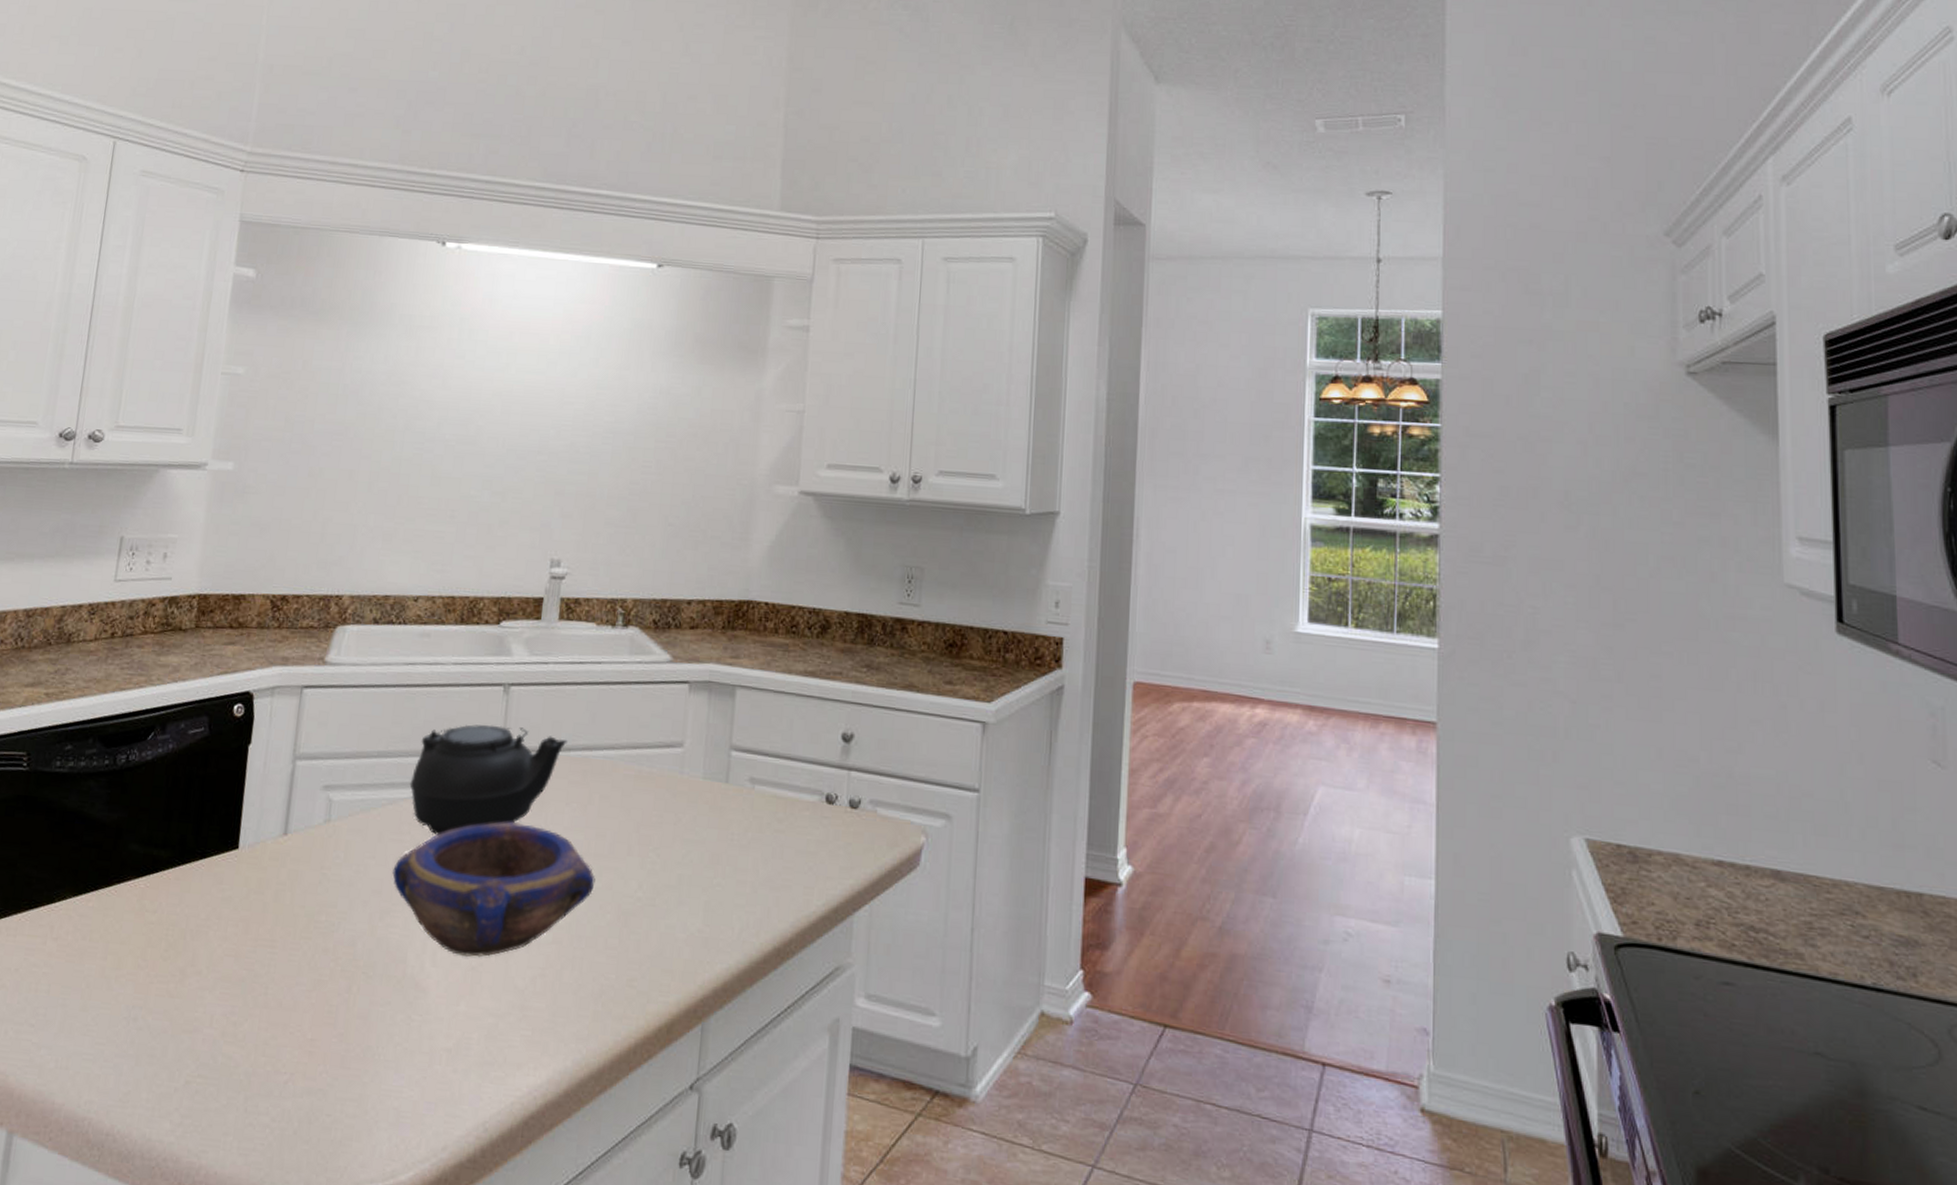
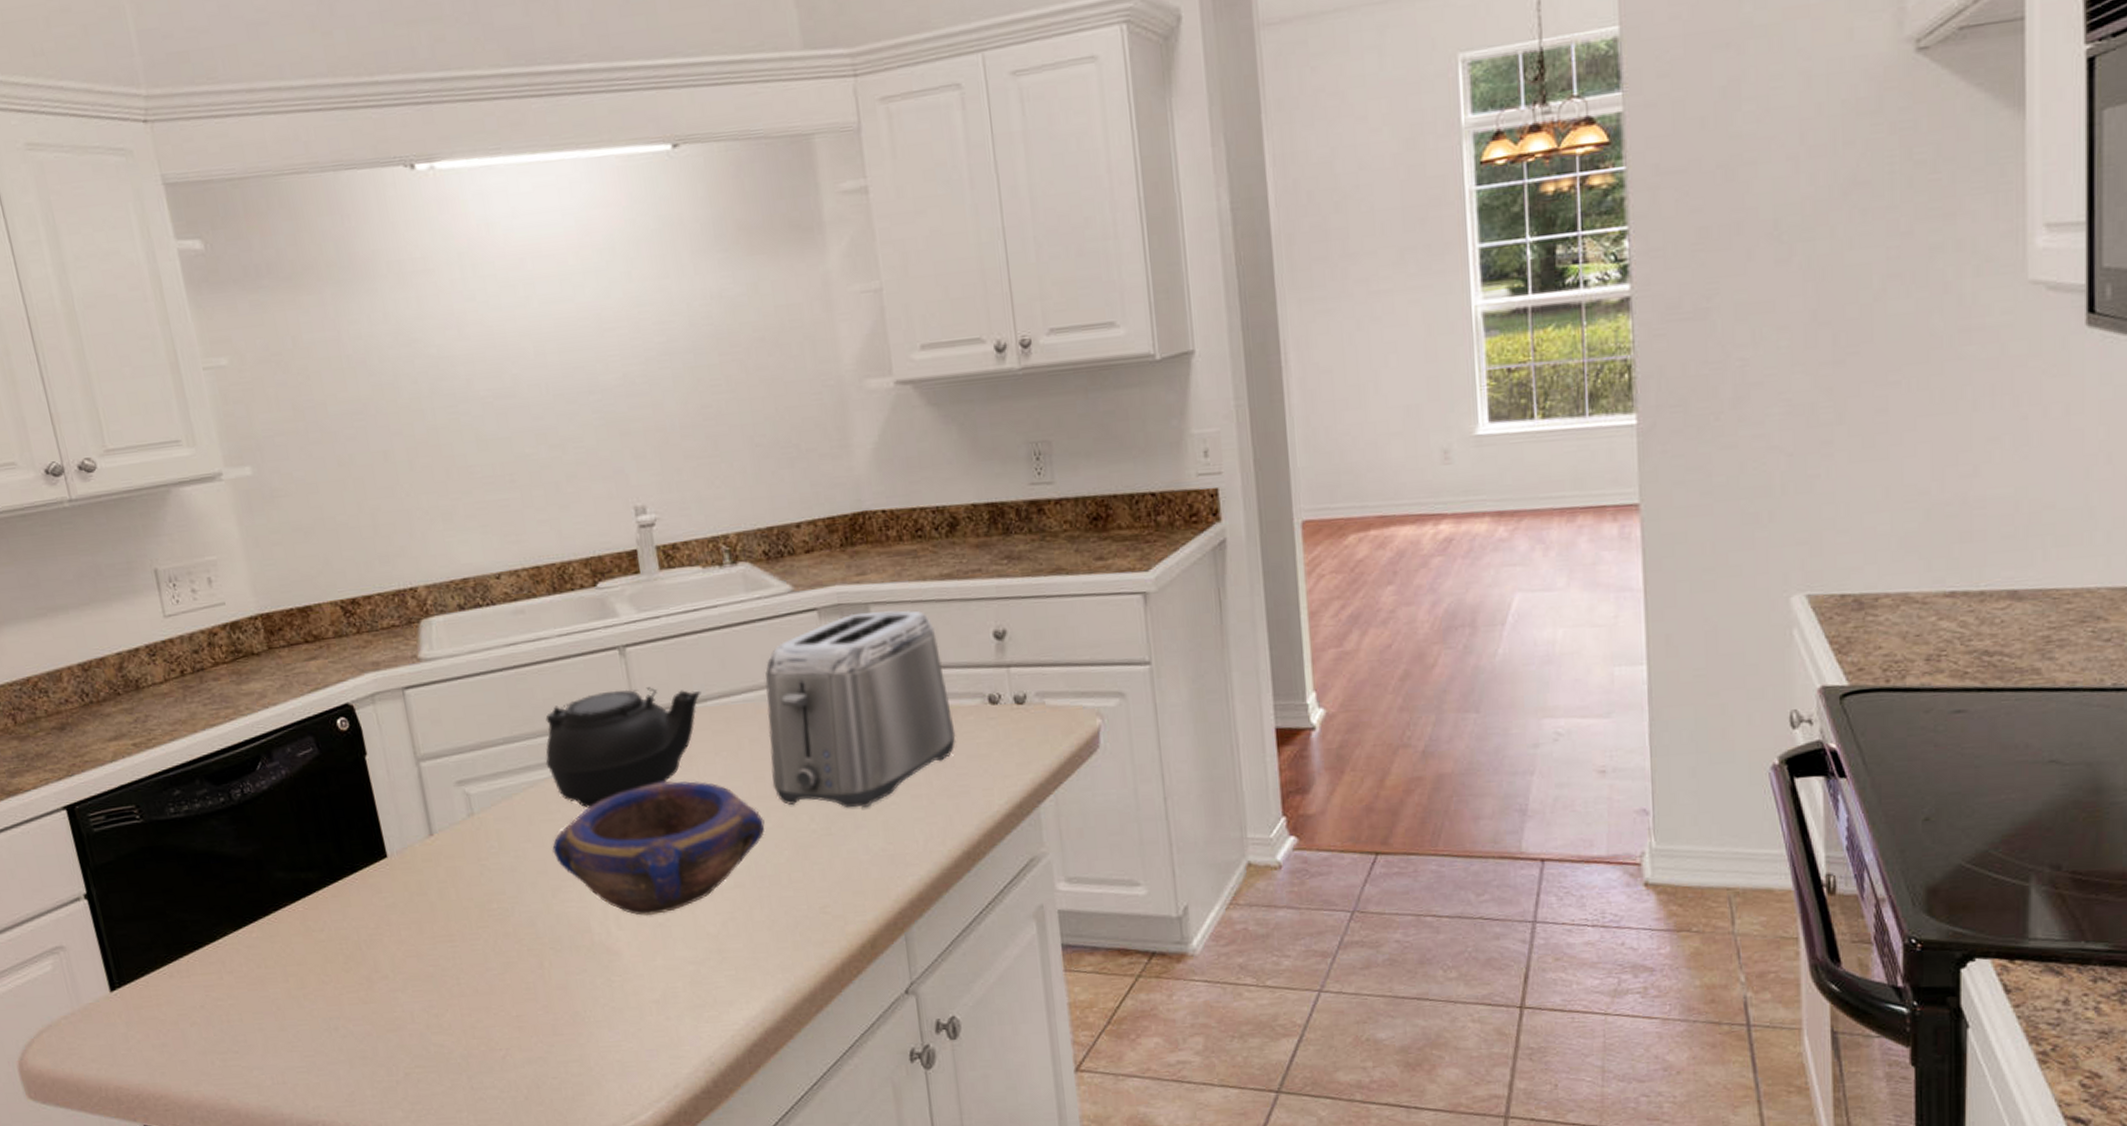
toaster: none [611,692,791,884] -> present [765,610,957,809]

